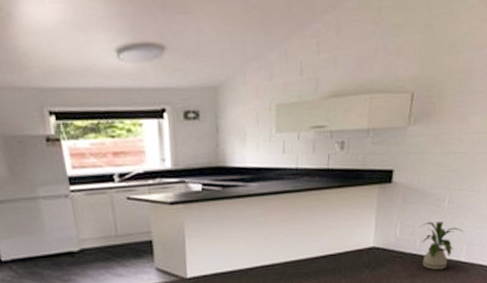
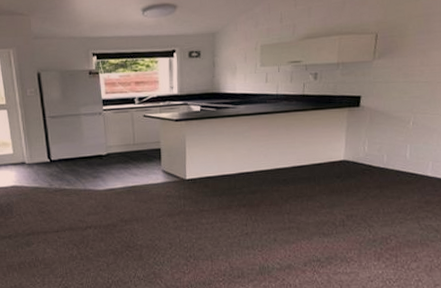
house plant: present [419,221,465,270] -> none [386,140,430,183]

